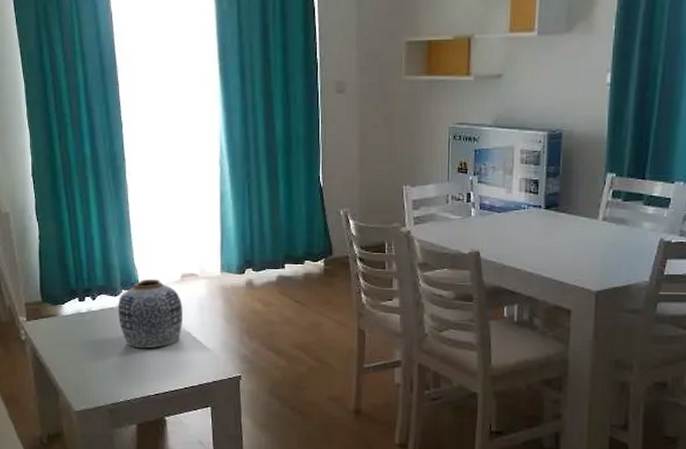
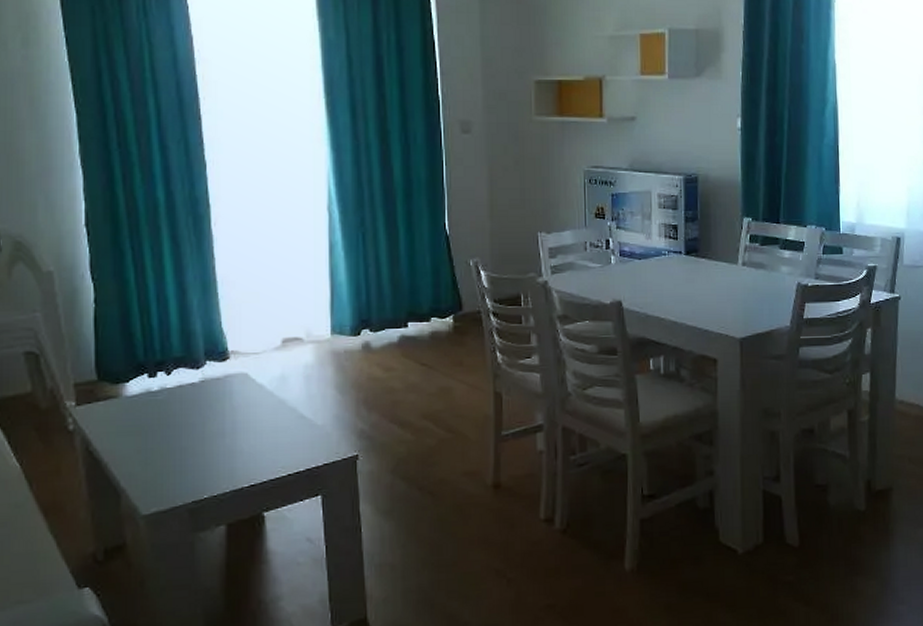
vase: present [118,278,182,349] -> none [201,345,284,431]

